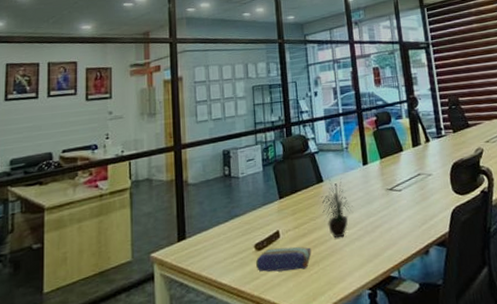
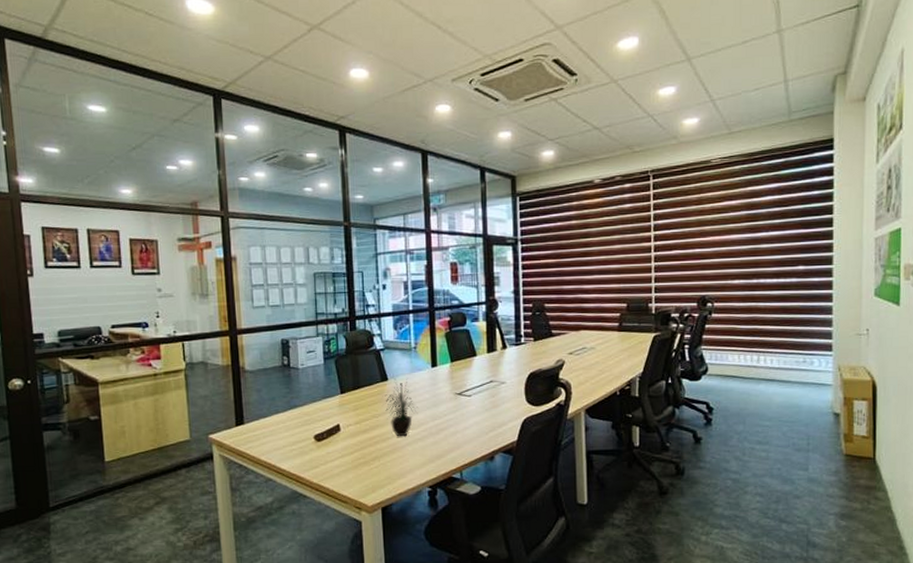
pencil case: present [255,246,312,272] -> none [314,440,372,463]

